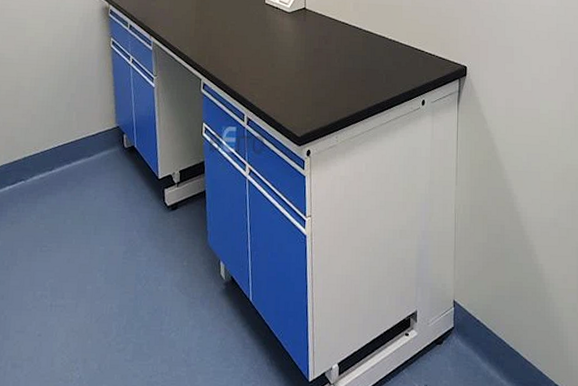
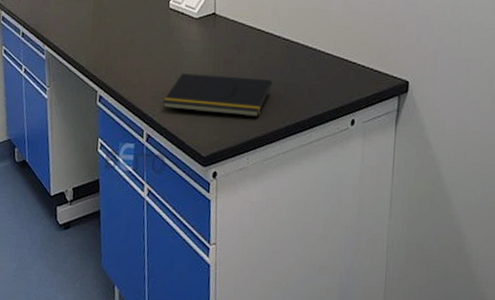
notepad: none [260,62,356,100] -> present [162,73,273,117]

